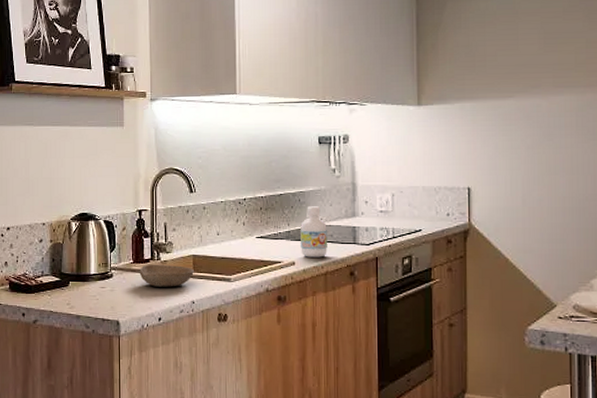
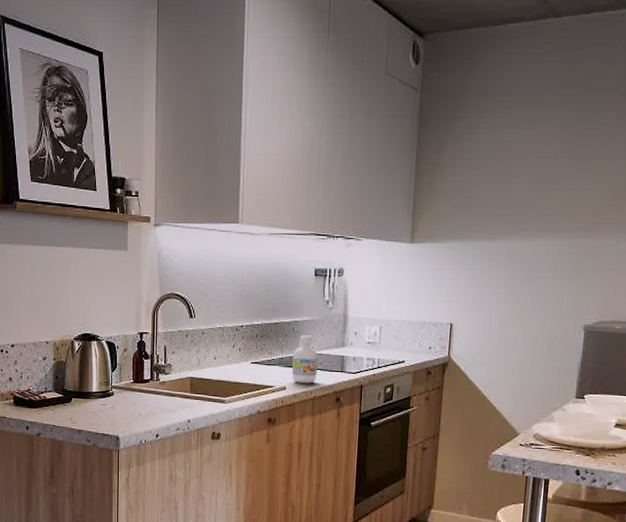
bowl: present [139,264,194,287] -> none [139,384,191,407]

